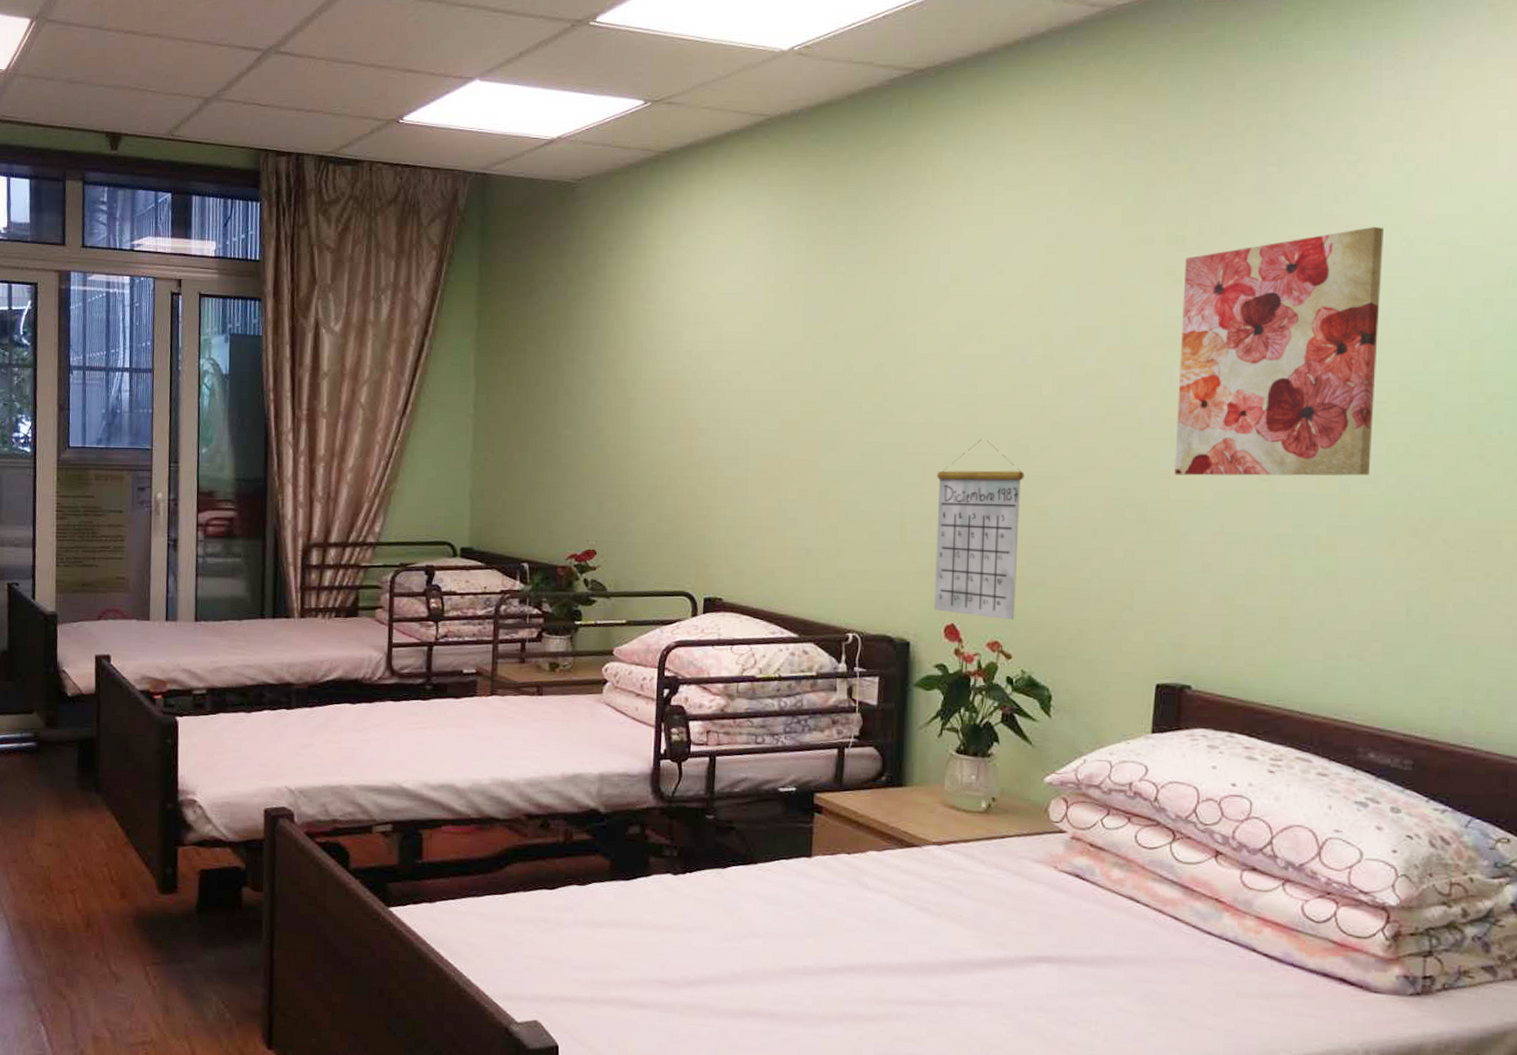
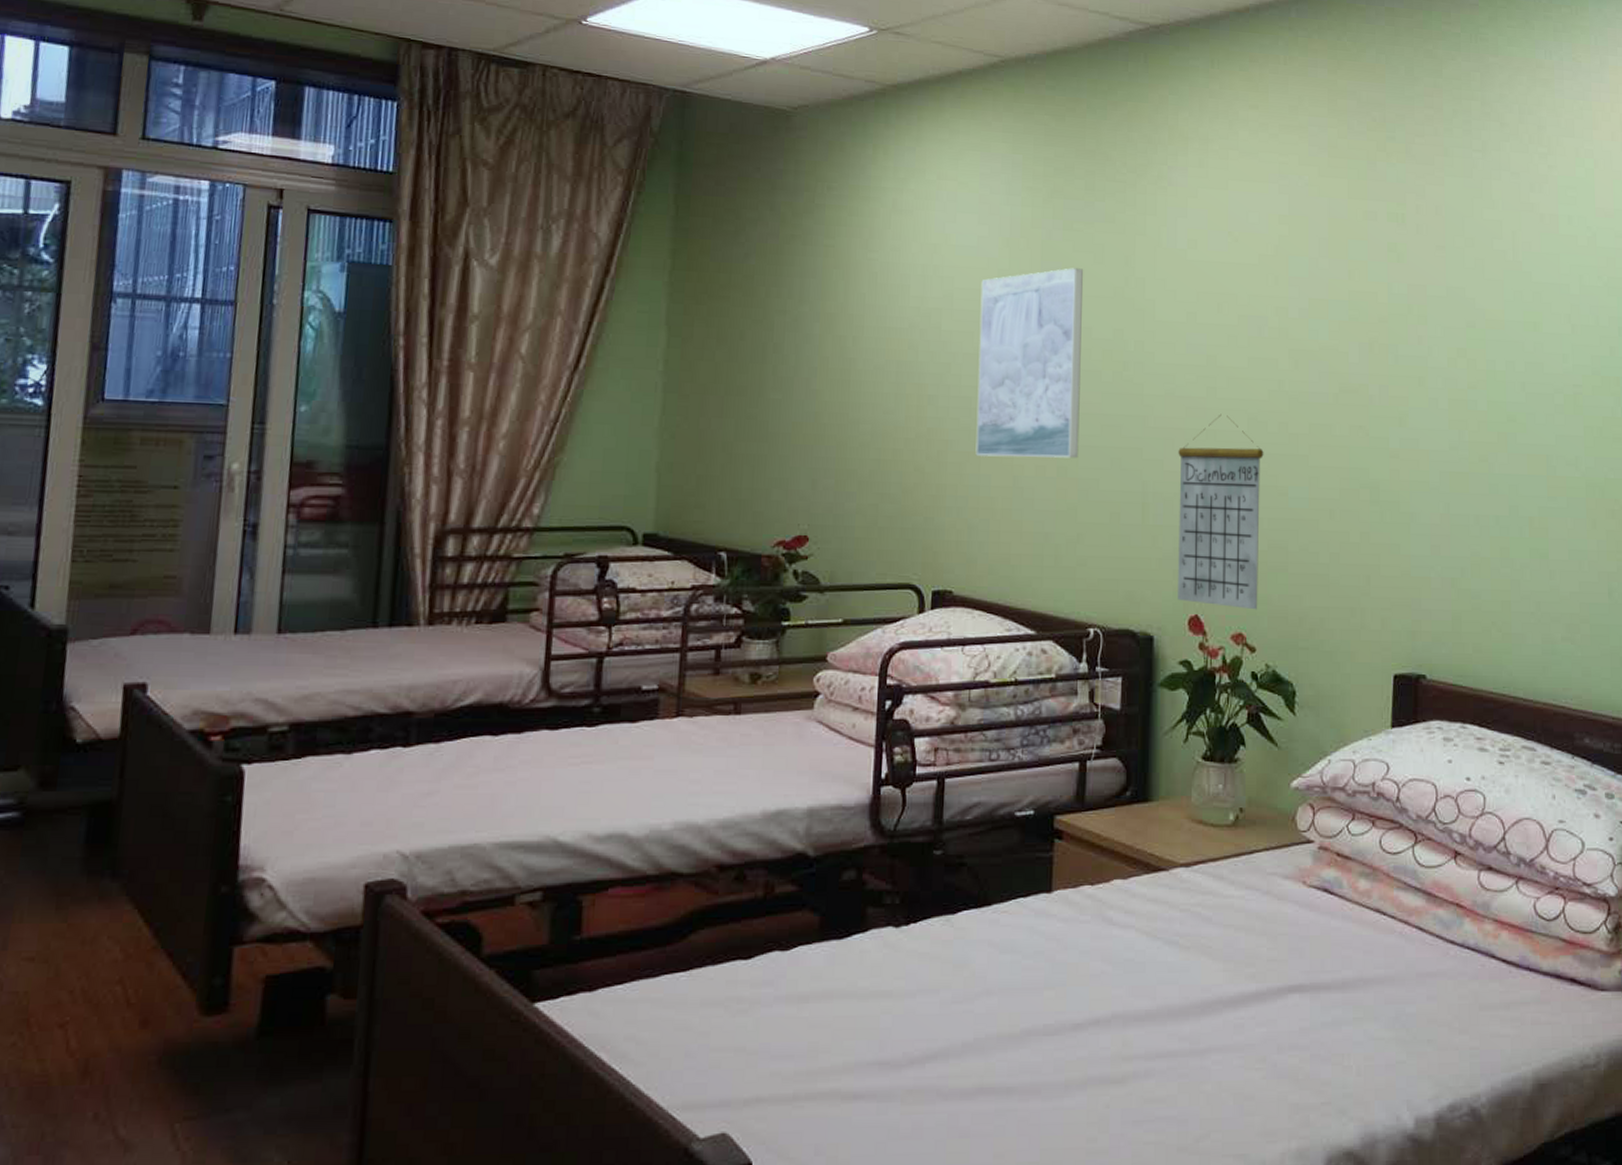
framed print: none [743,308,846,482] -> present [975,268,1084,459]
wall art: present [1174,226,1383,476] -> none [1403,216,1572,458]

